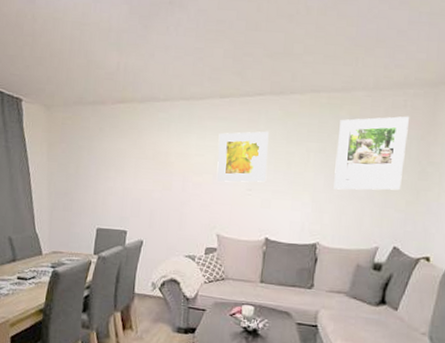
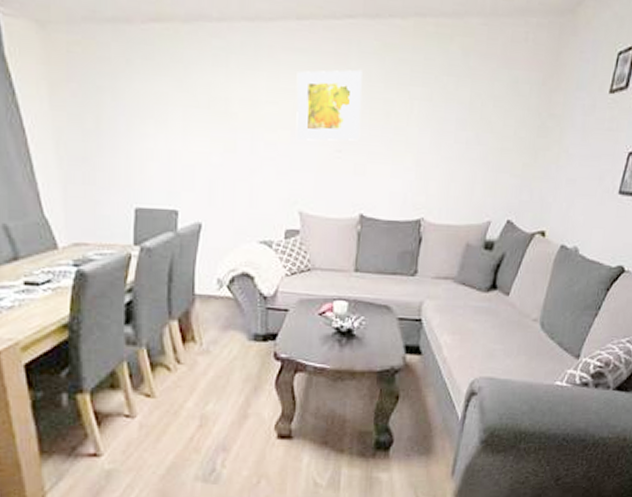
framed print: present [333,116,410,190] -> none [441,53,531,150]

